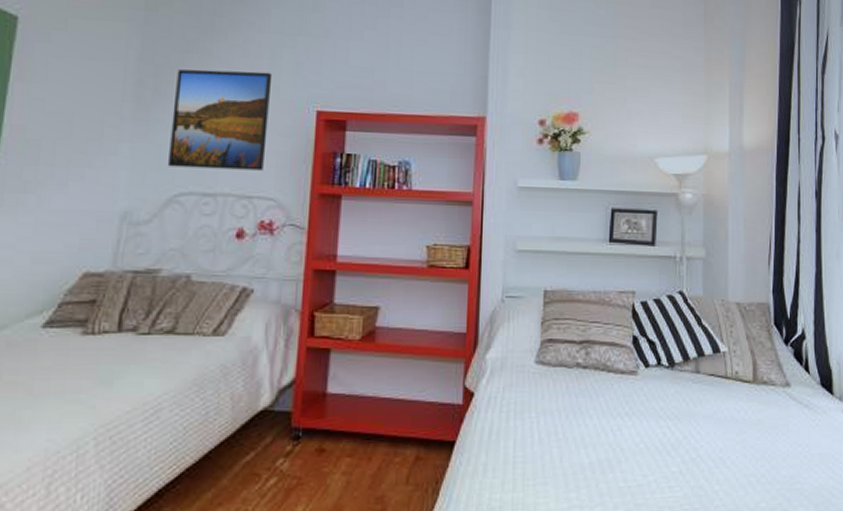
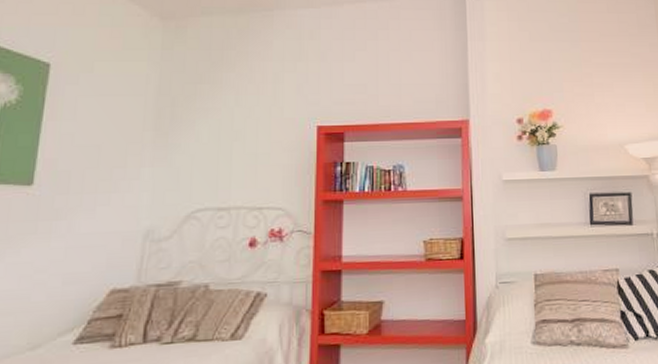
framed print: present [168,69,273,171] -> none [186,95,276,186]

